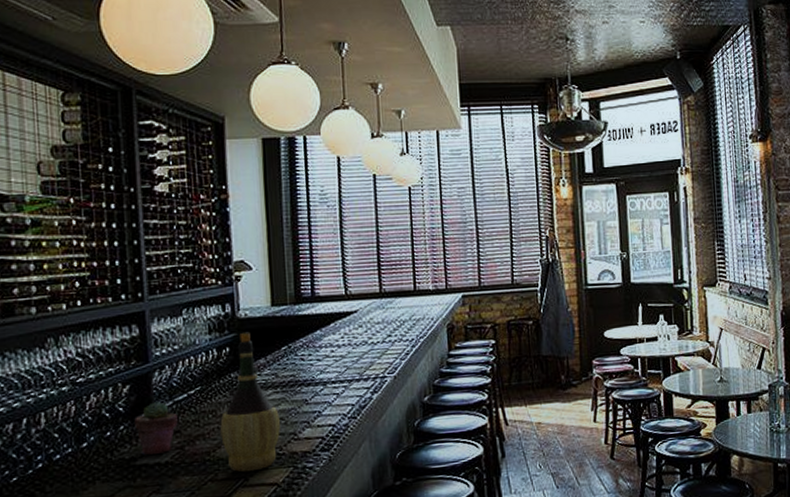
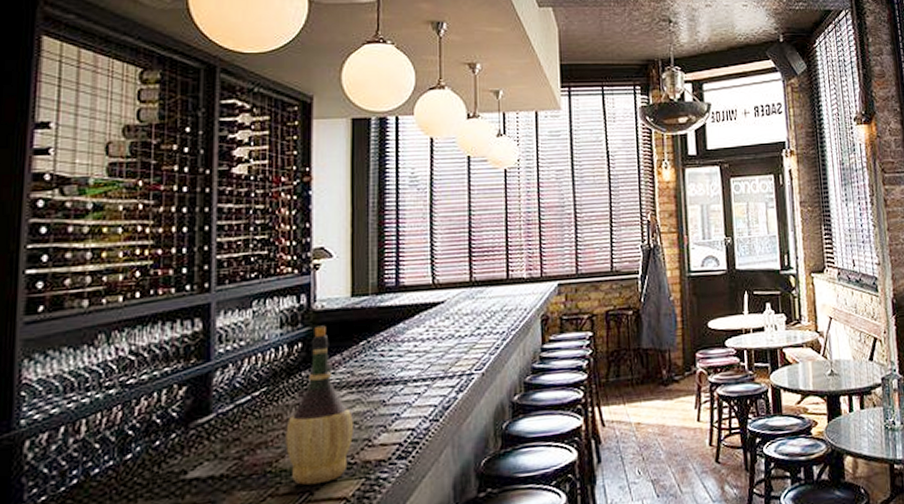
potted succulent: present [134,402,178,456] -> none [189,405,238,468]

